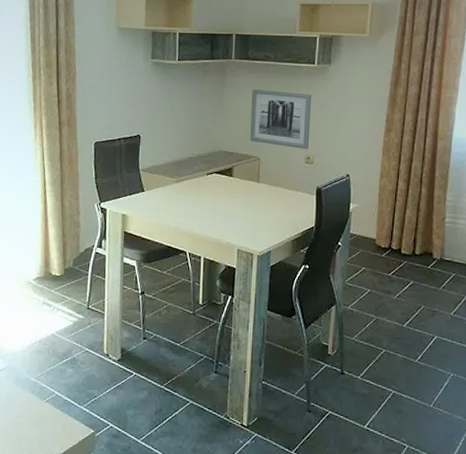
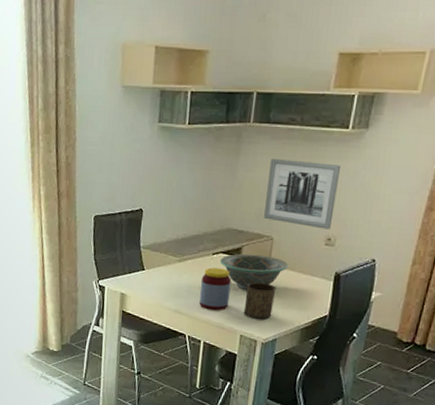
jar: none [197,187,226,227] -> present [199,267,232,311]
decorative bowl: none [213,173,276,206] -> present [219,253,289,290]
cup: none [238,198,267,233] -> present [243,282,277,319]

